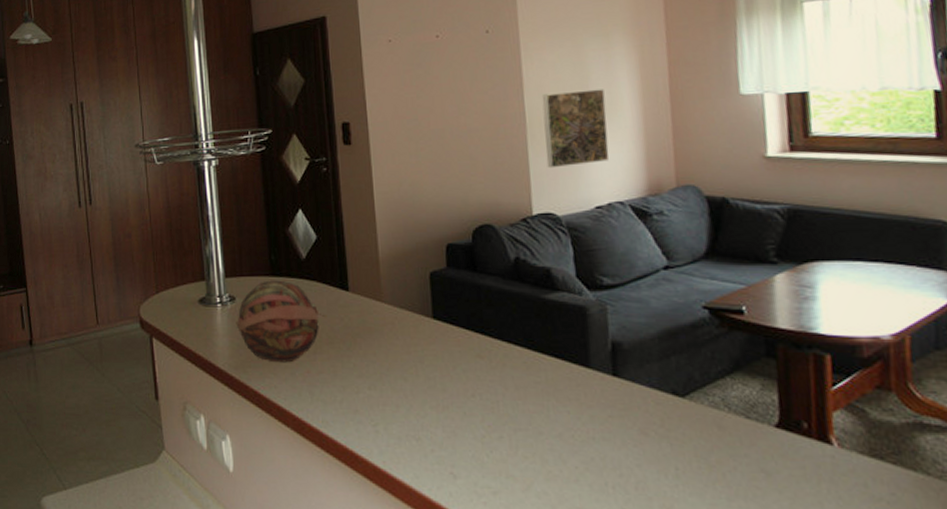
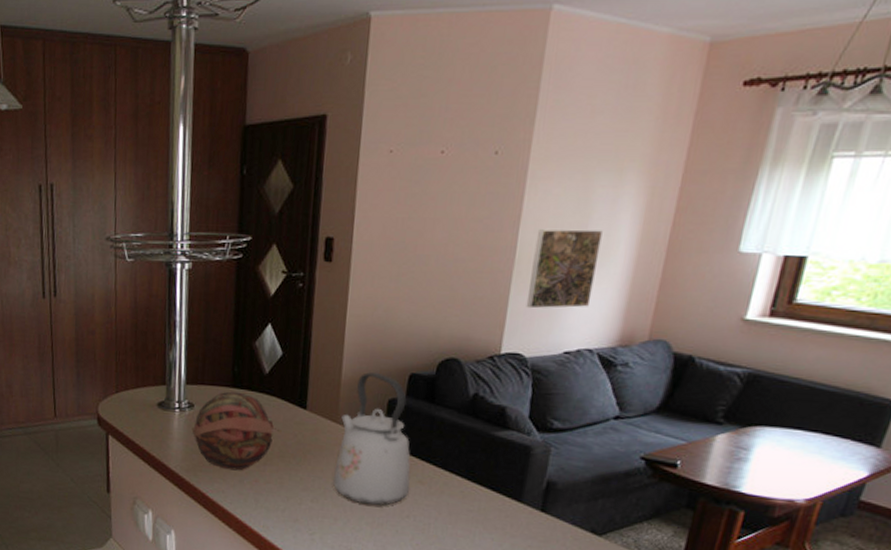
kettle: none [384,247,469,387] -> present [333,372,411,506]

